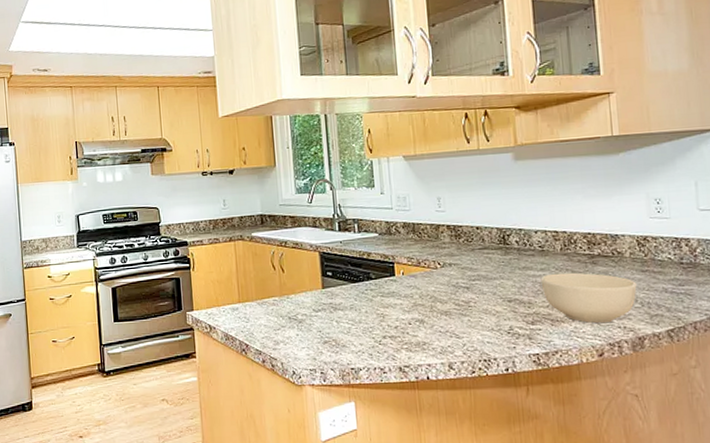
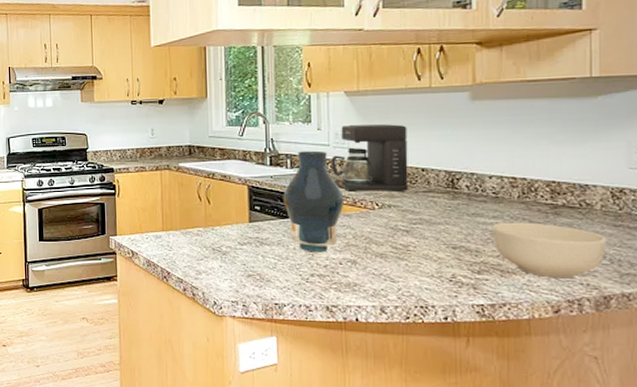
vase: none [352,214,410,315] -> present [283,150,344,253]
coffee maker: none [395,185,466,252] -> present [331,124,409,192]

